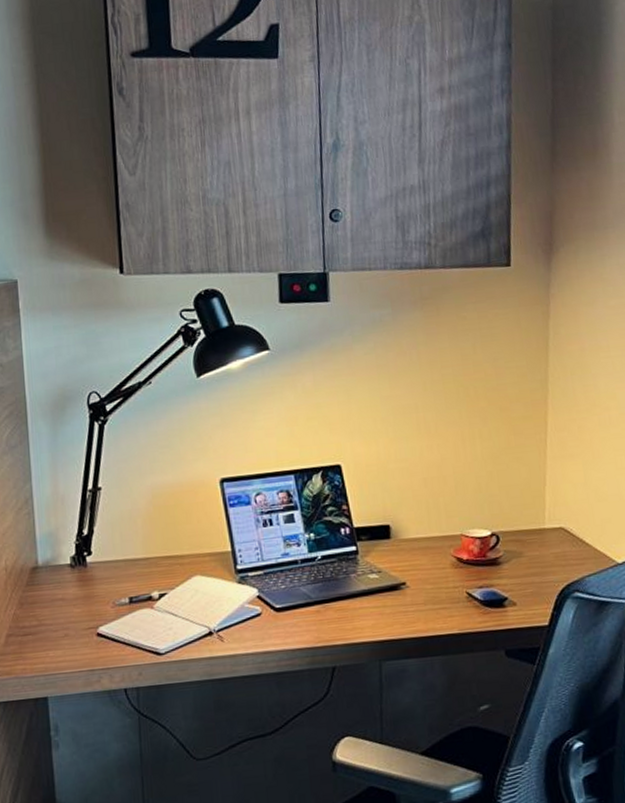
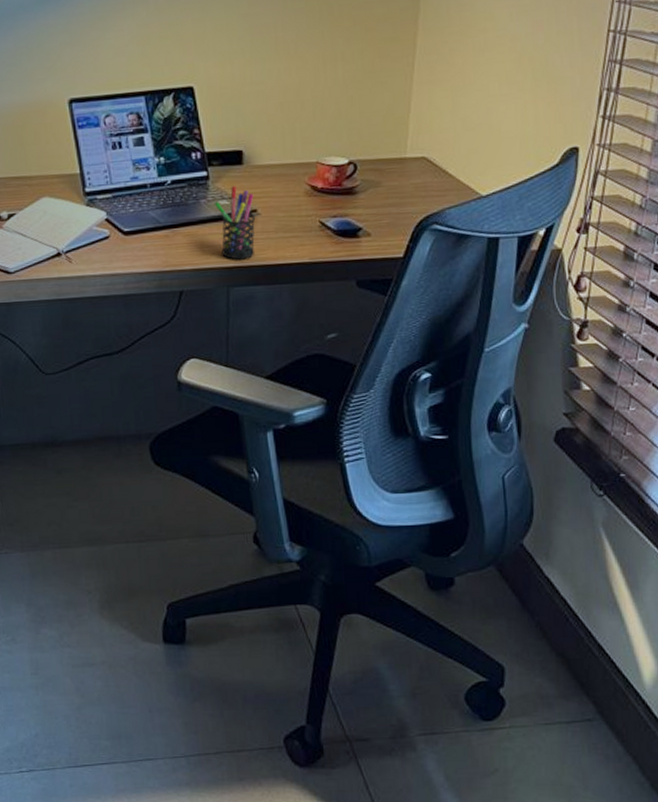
pen holder: none [364,560,405,633] -> present [214,186,256,260]

